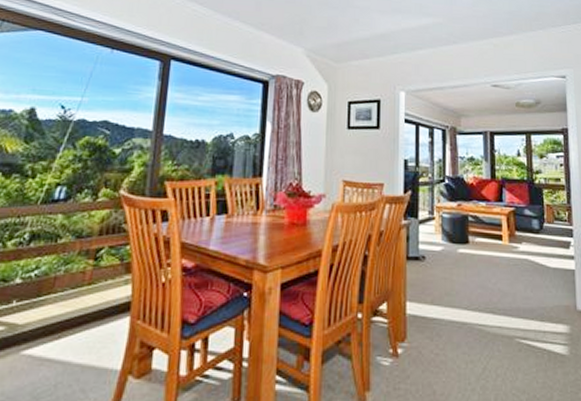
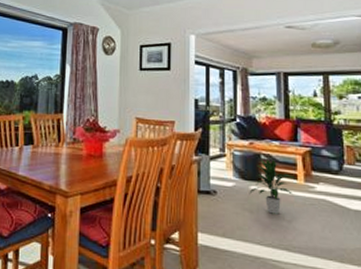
indoor plant: none [457,221,500,277] -> present [249,159,295,214]

